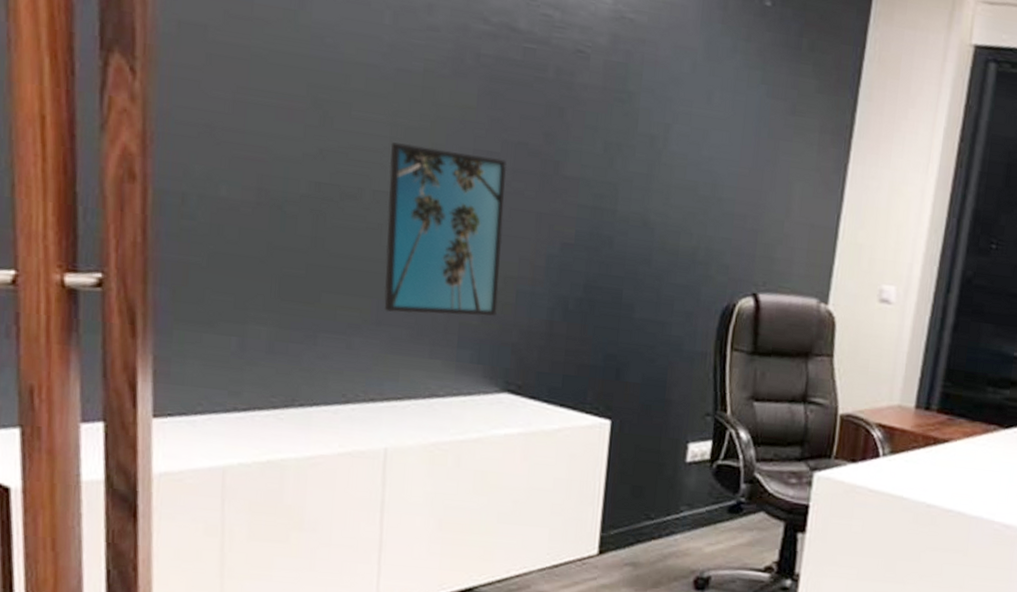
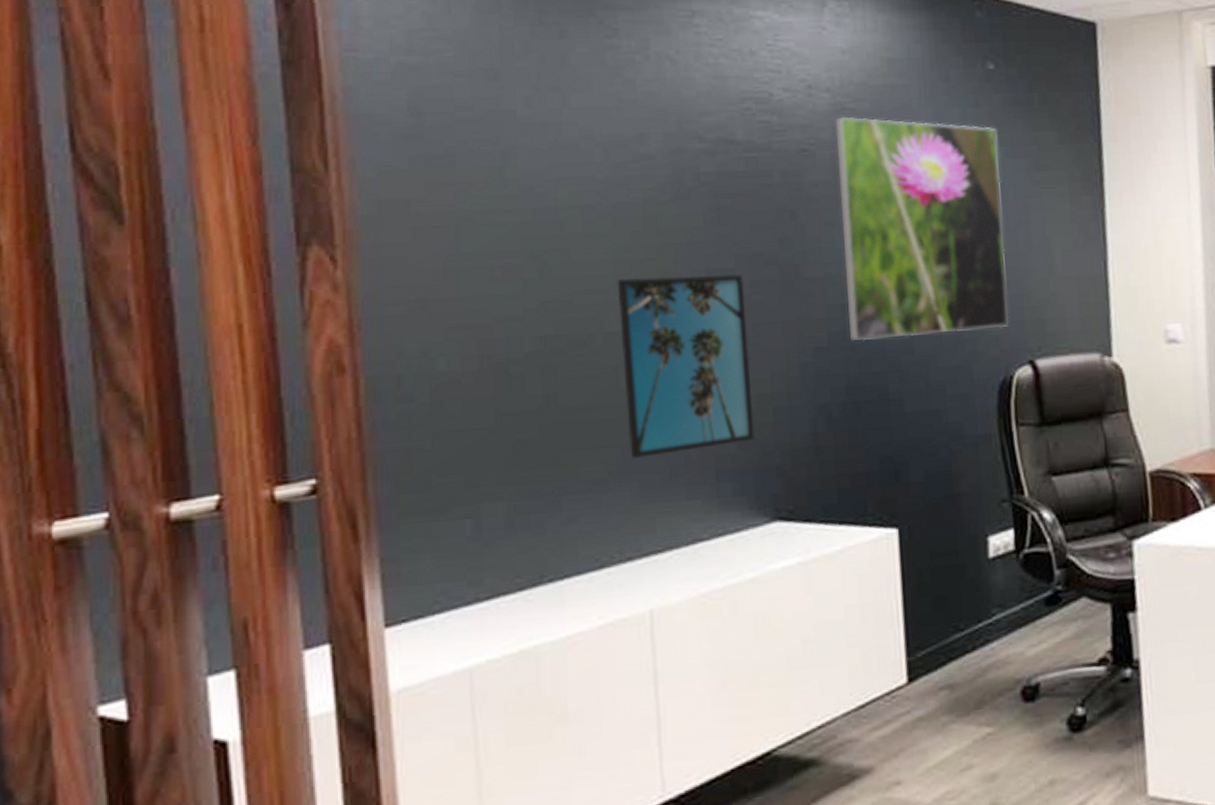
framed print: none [595,24,763,258] -> present [835,116,1010,342]

